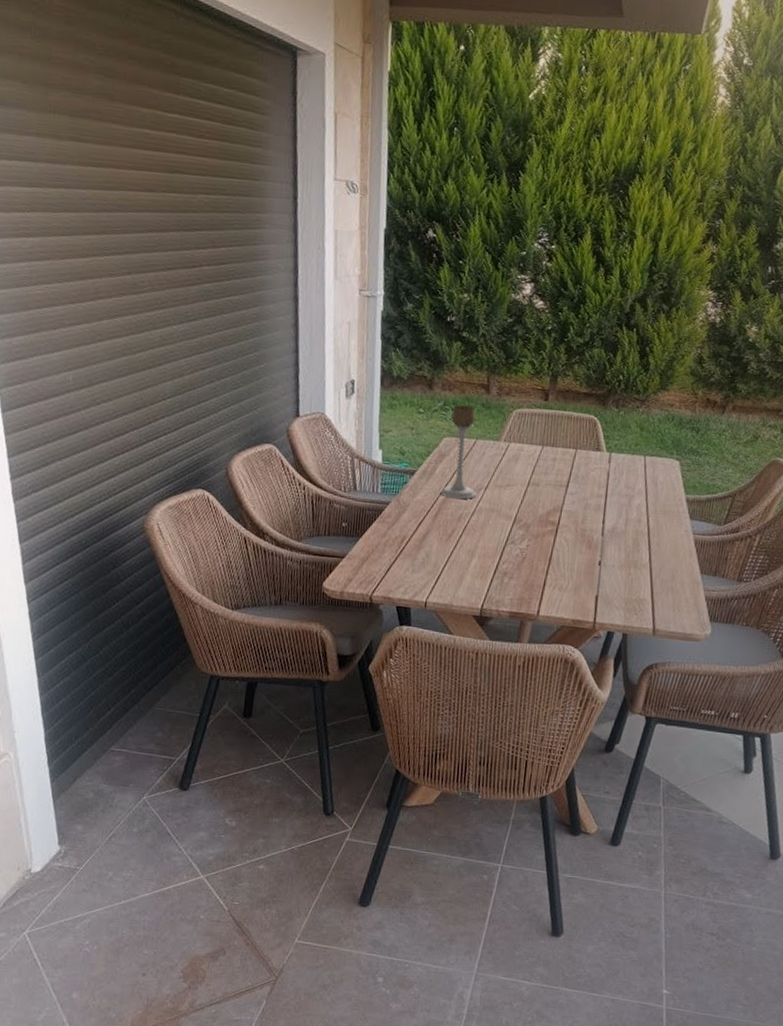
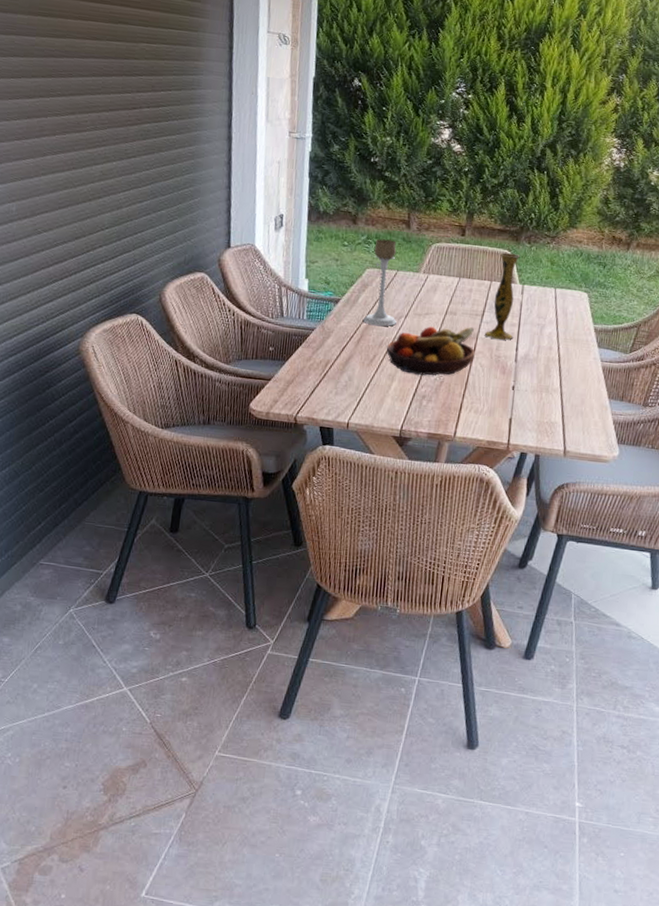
fruit bowl: none [465,498,559,551] -> present [386,326,475,375]
vase: none [569,418,608,513] -> present [484,252,521,340]

